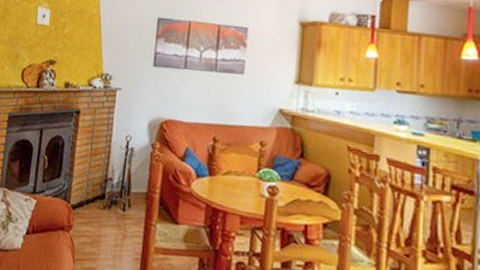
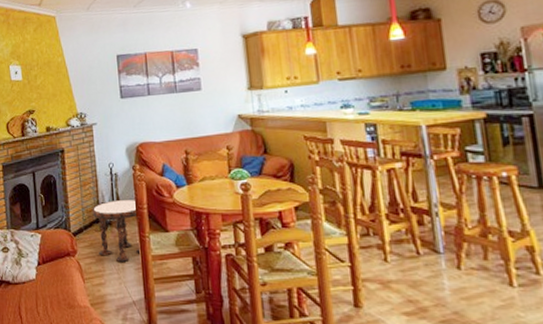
side table: none [96,177,148,249] -> present [92,198,141,262]

